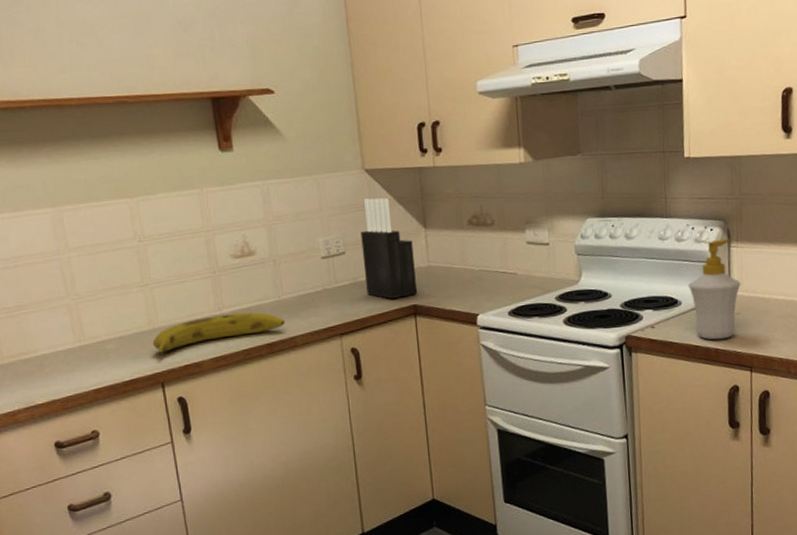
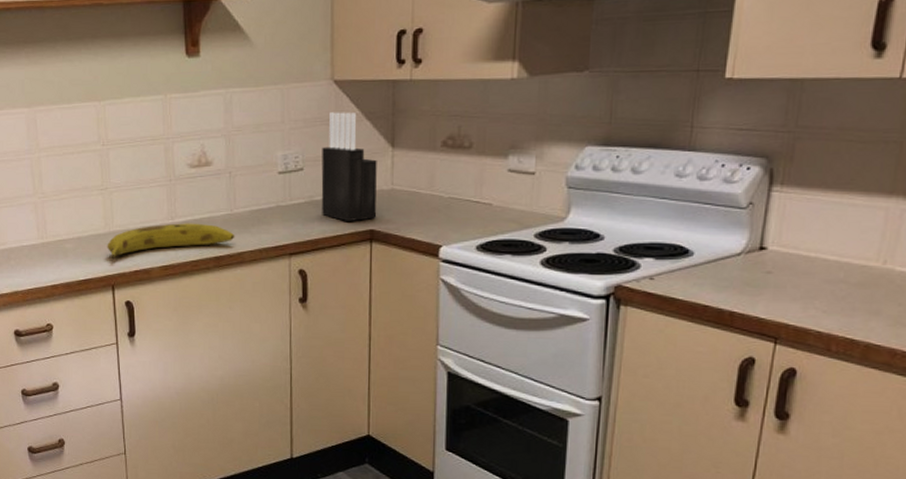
soap bottle: present [688,238,741,340] -> none [706,180,779,301]

